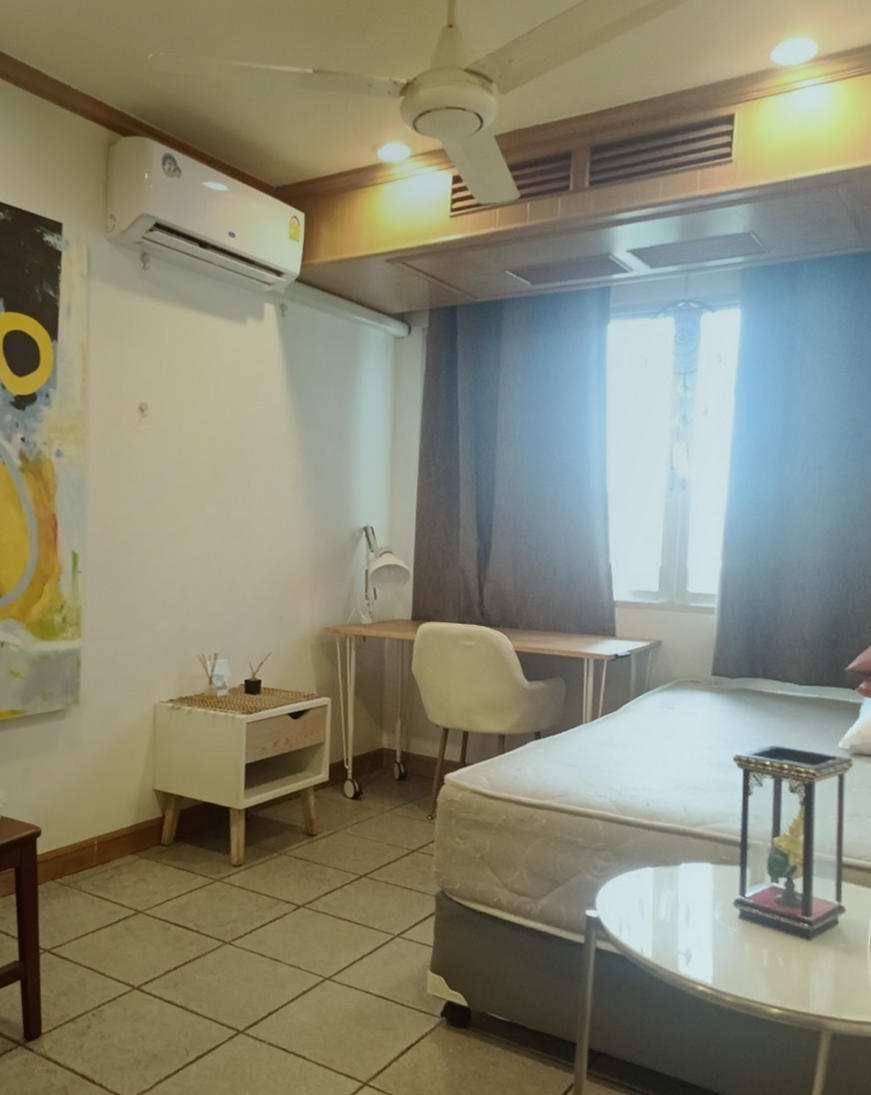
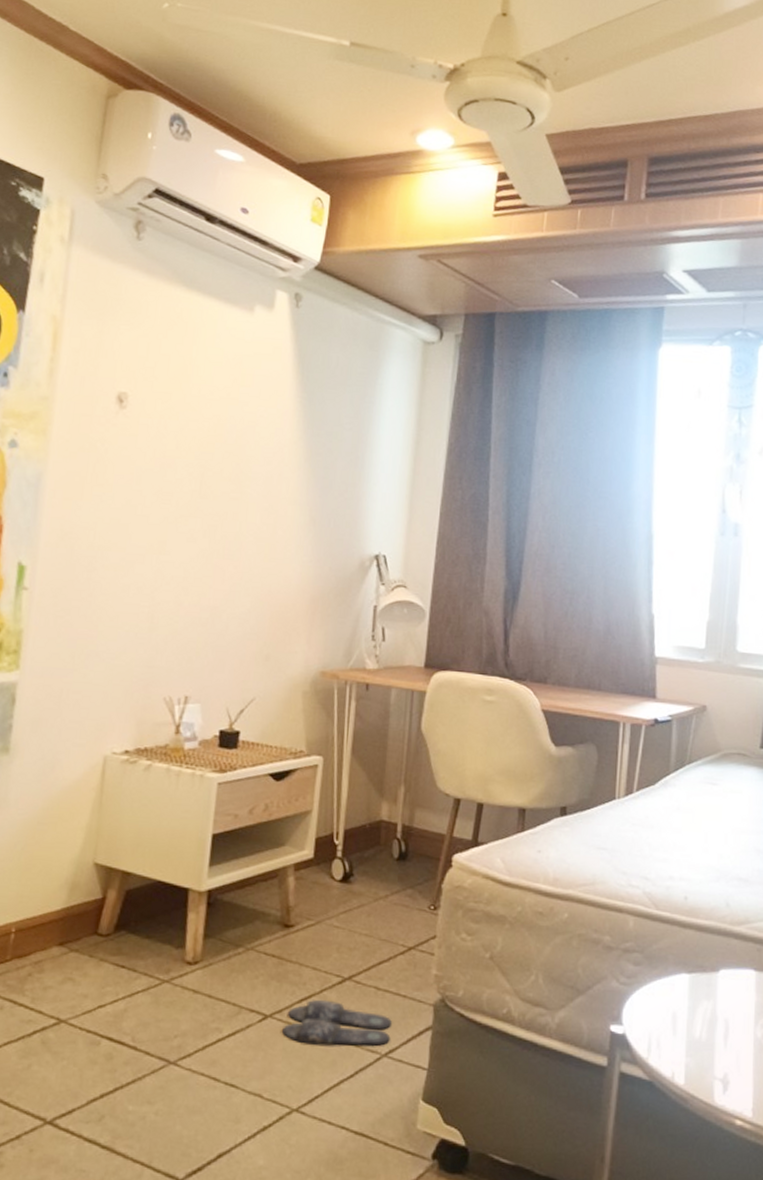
slippers: none [313,892,401,929] -> present [282,999,392,1047]

